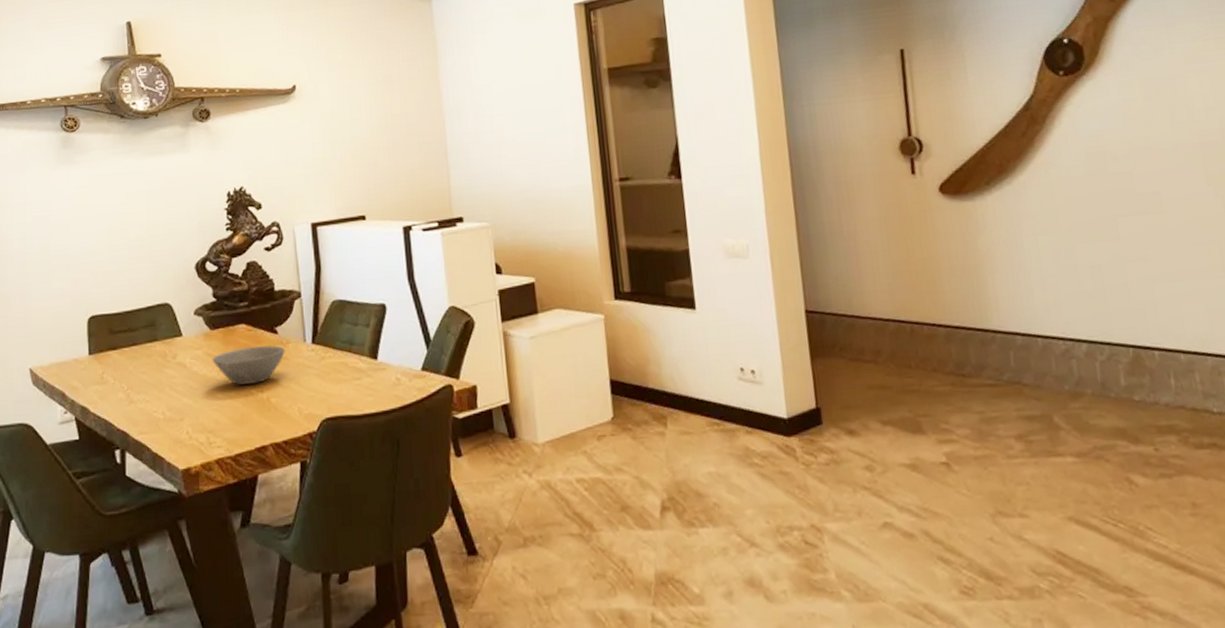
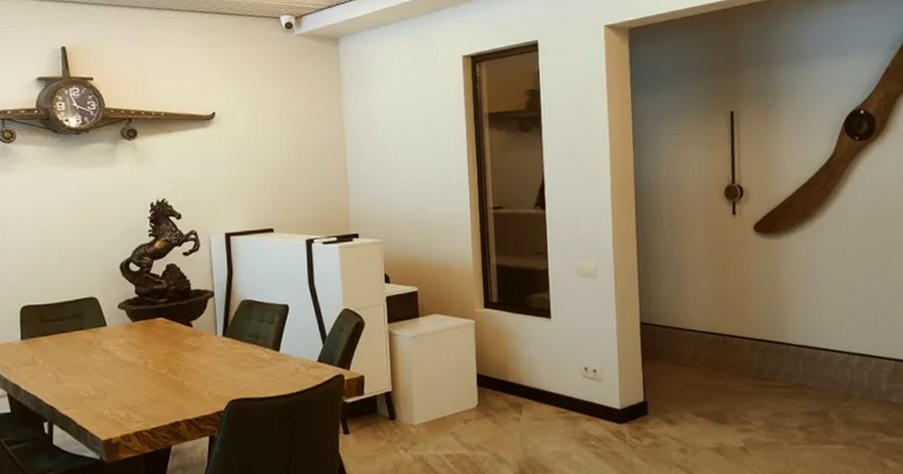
bowl: present [212,344,285,385] -> none [133,336,199,369]

